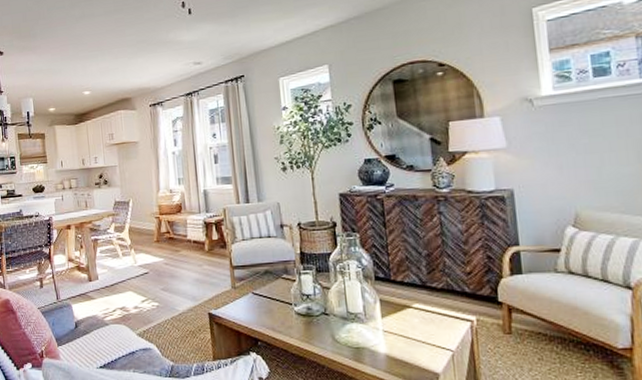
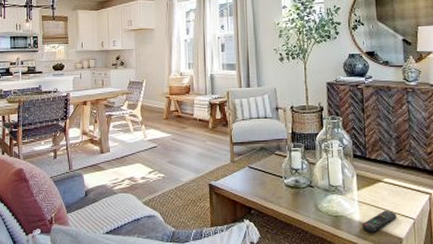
remote control: none [388,340,431,367] -> present [362,210,397,233]

